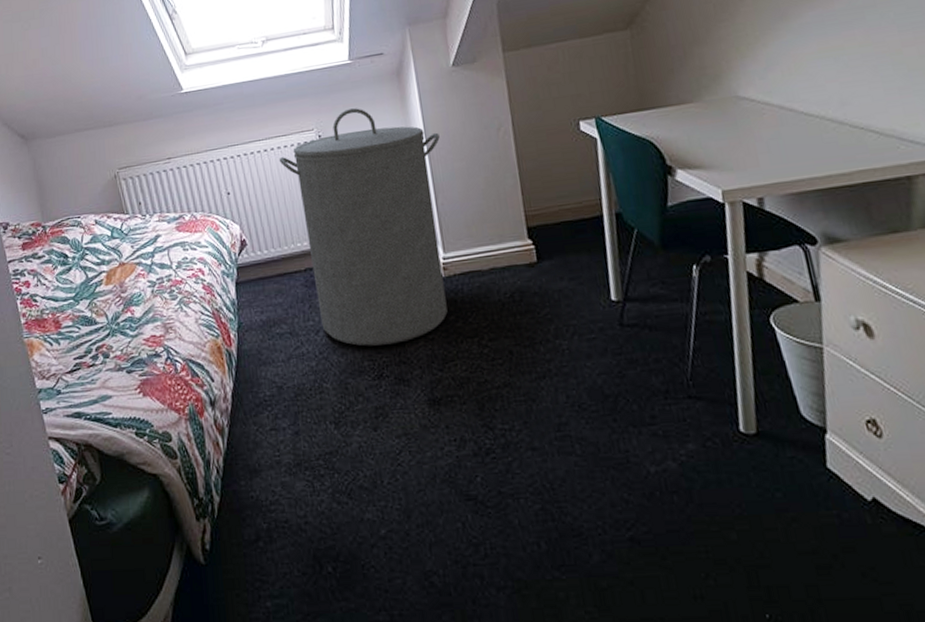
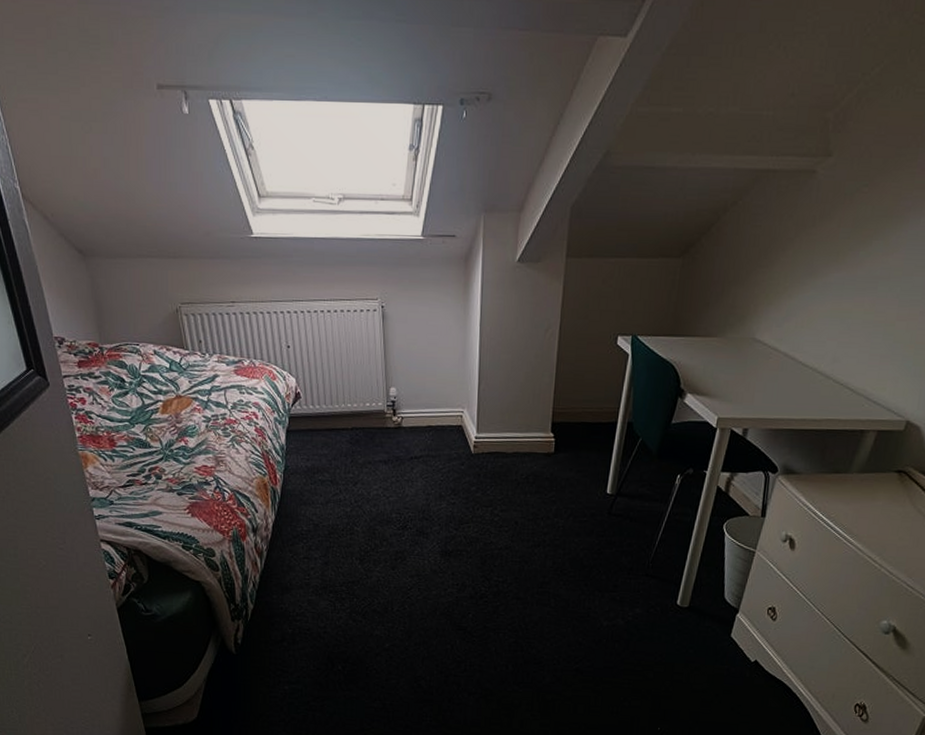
laundry hamper: present [279,108,448,346] -> none [340,285,493,503]

